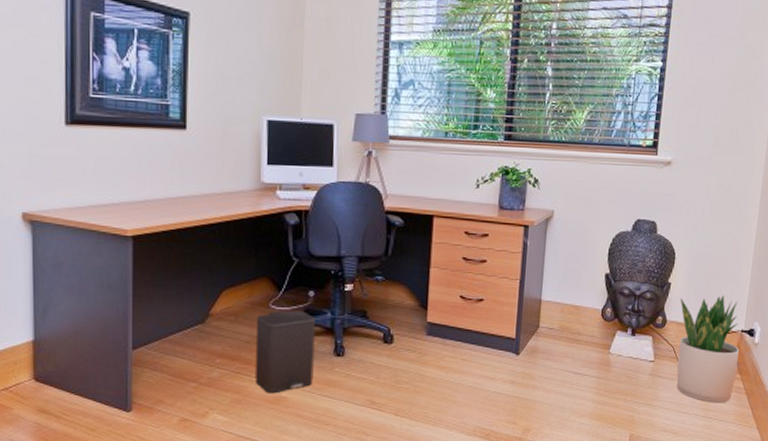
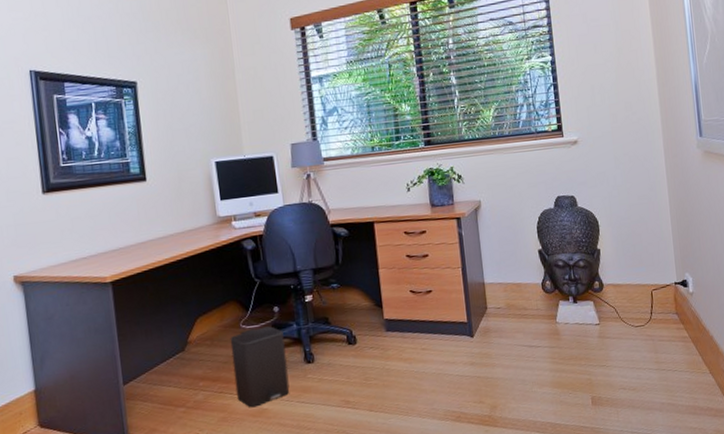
planter: present [676,295,739,403] -> none [611,253,680,356]

